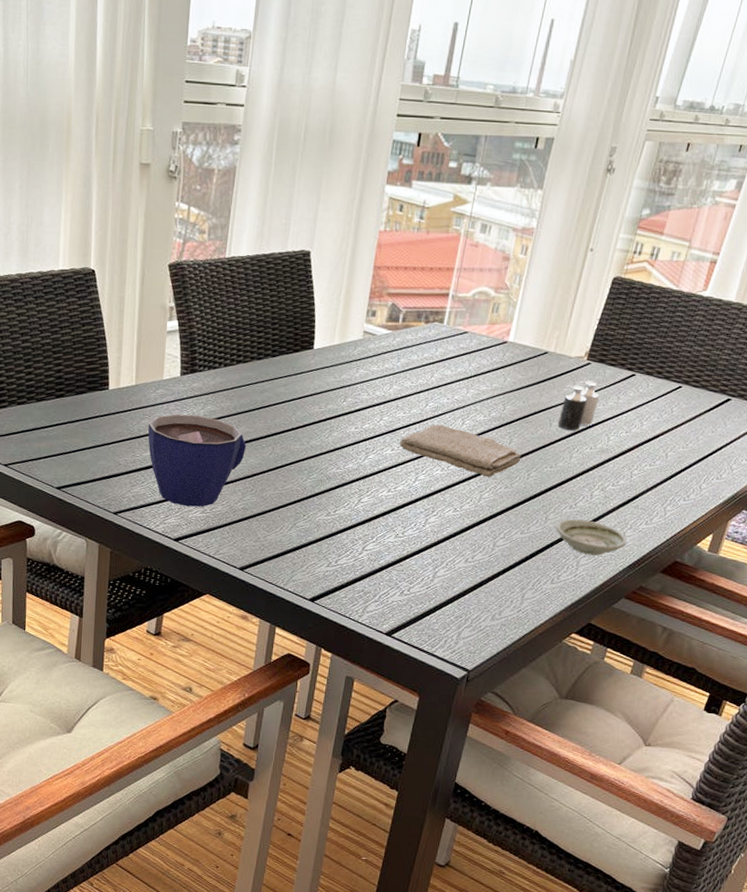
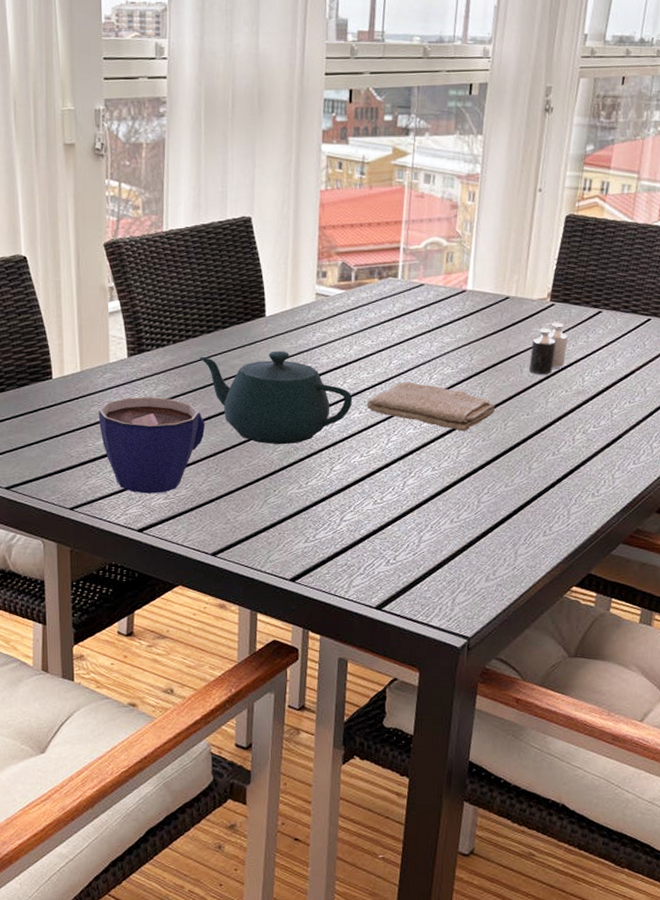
teapot: none [247,381,387,473] -> present [200,350,353,445]
saucer: present [556,519,627,556] -> none [541,466,617,502]

